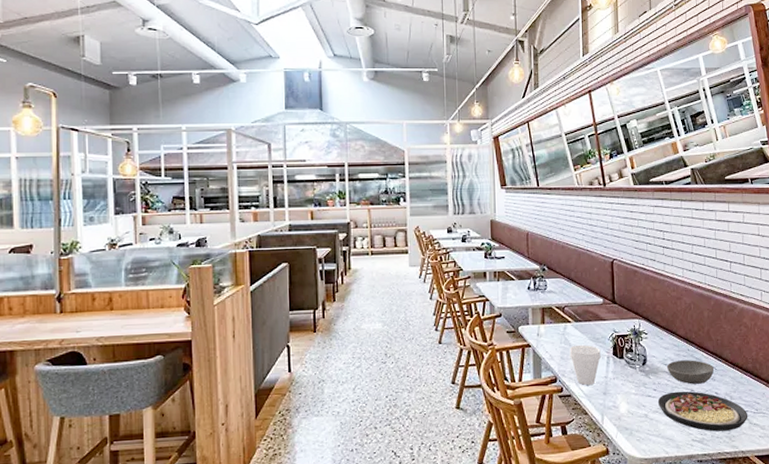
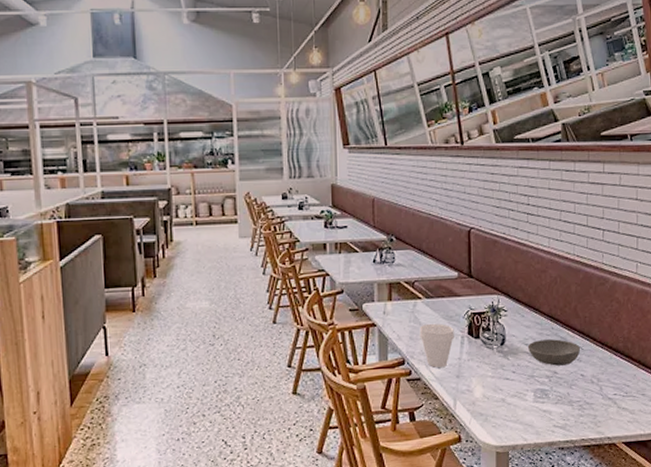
plate: present [657,391,748,432] -> none [516,373,617,417]

